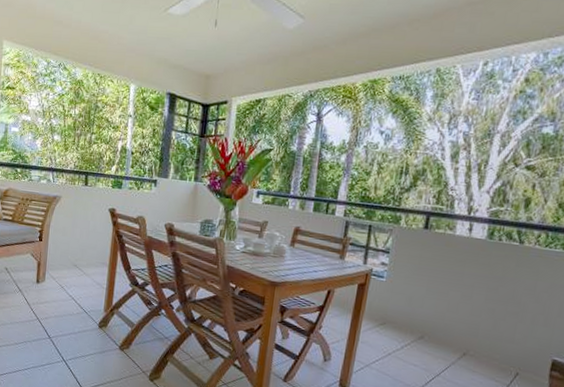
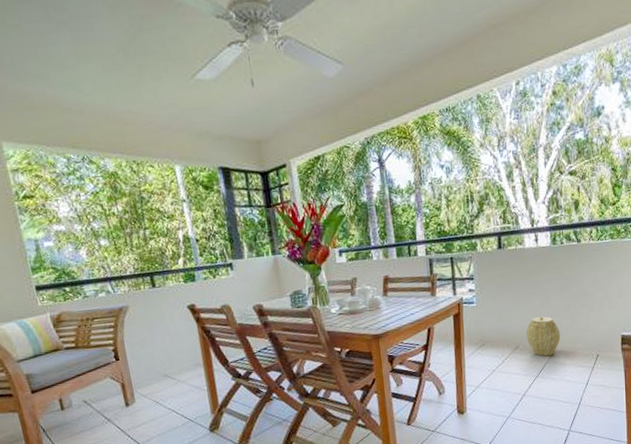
woven basket: none [434,310,477,358] -> present [526,316,561,357]

